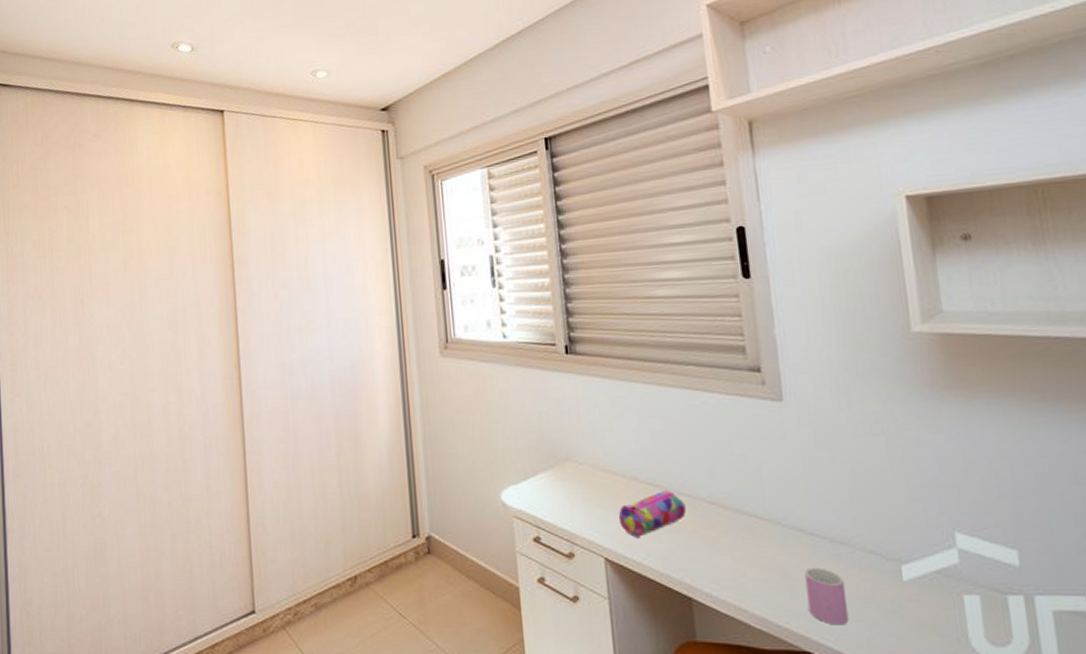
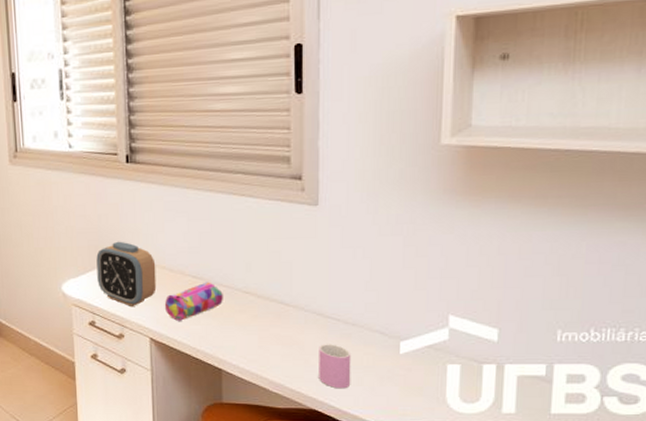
alarm clock: none [538,442,608,521] -> present [96,241,157,308]

